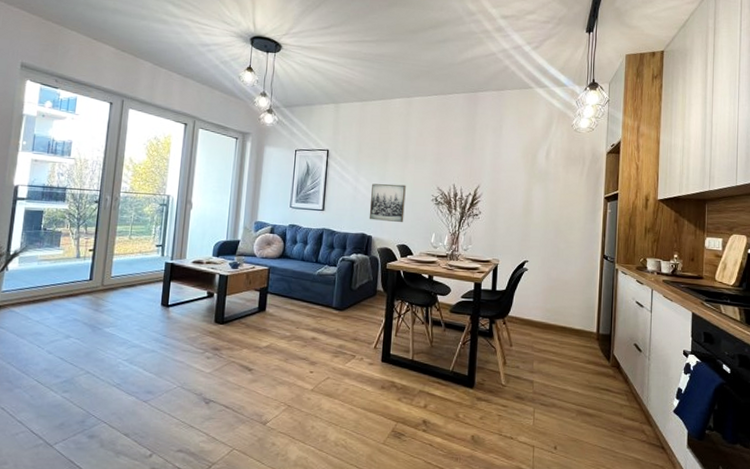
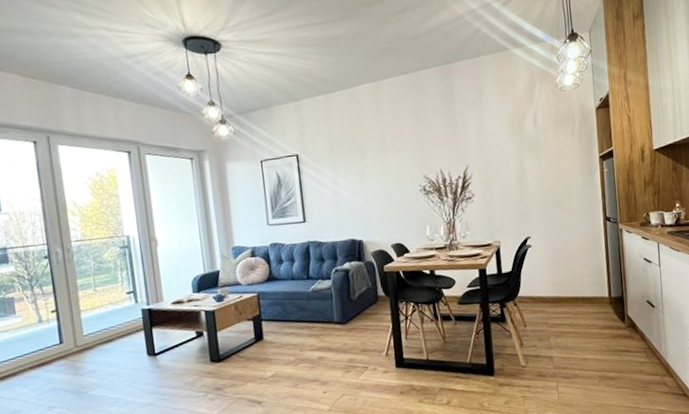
wall art: present [369,184,406,222] -> none [353,179,394,223]

